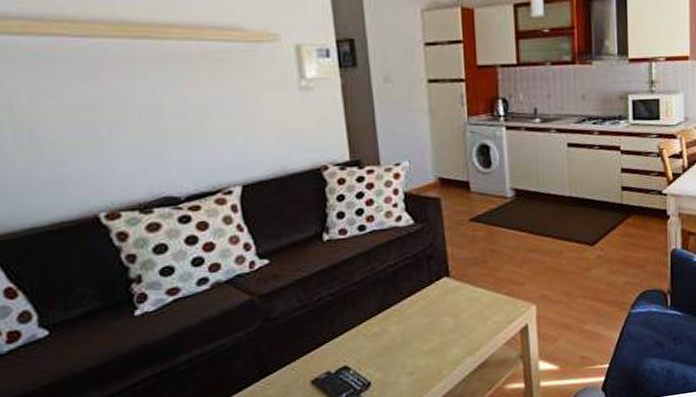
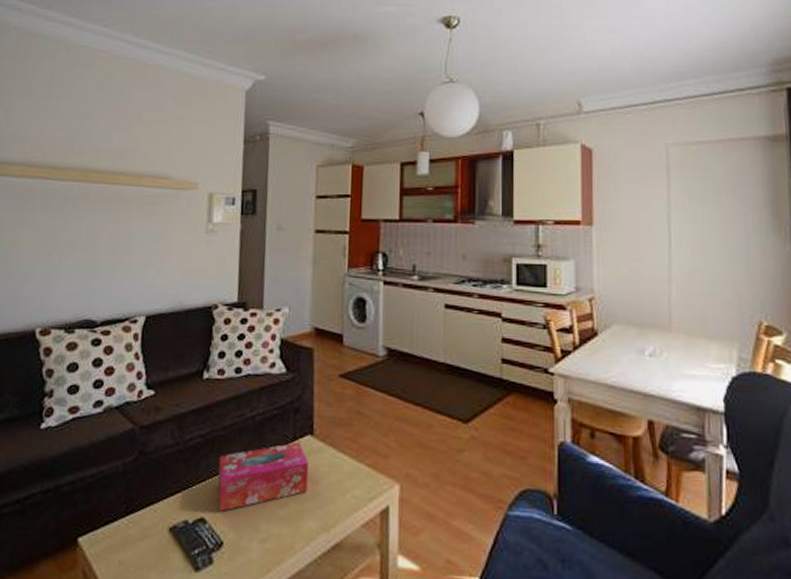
tissue box: none [354,284,449,357] -> present [217,442,309,512]

